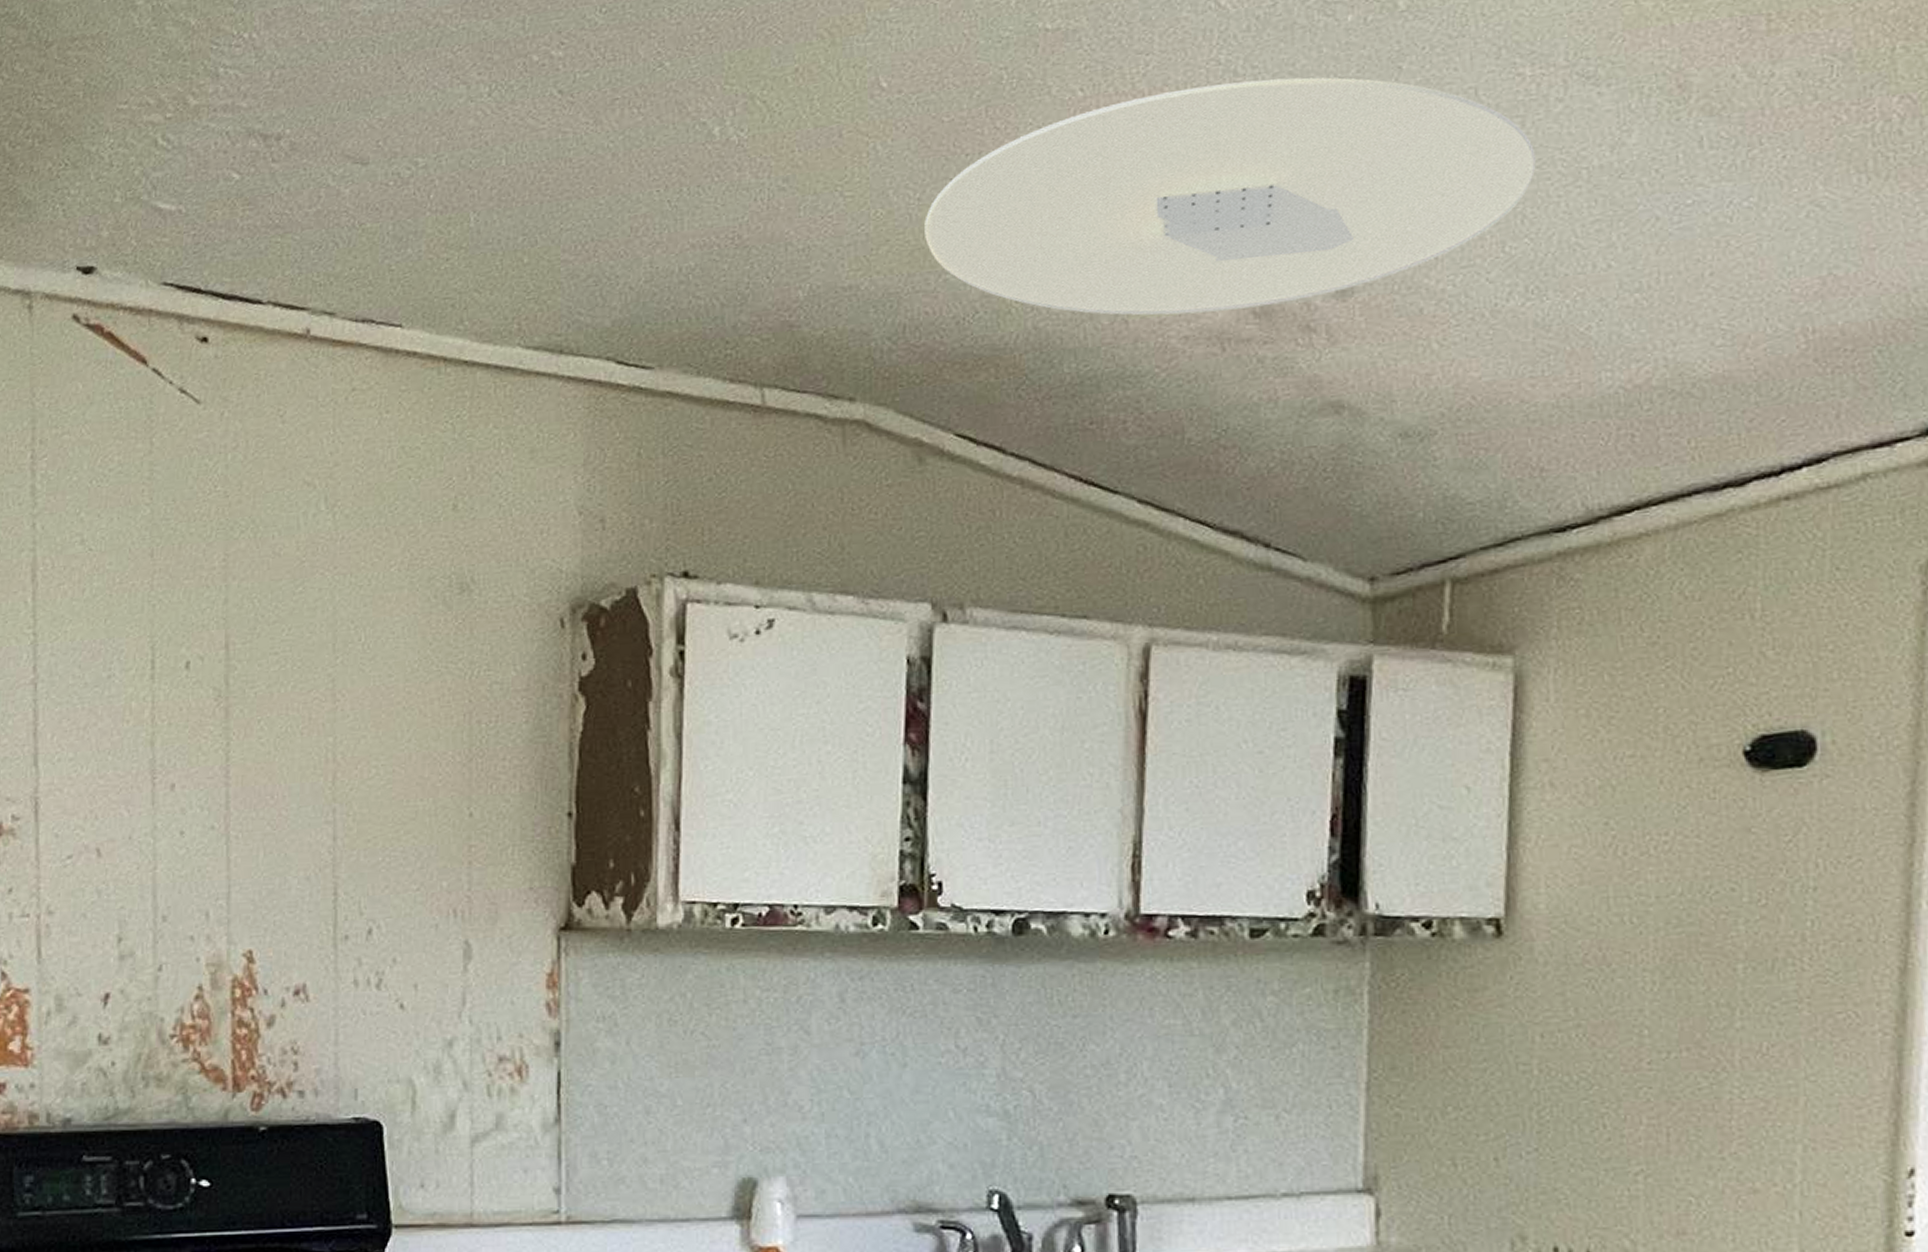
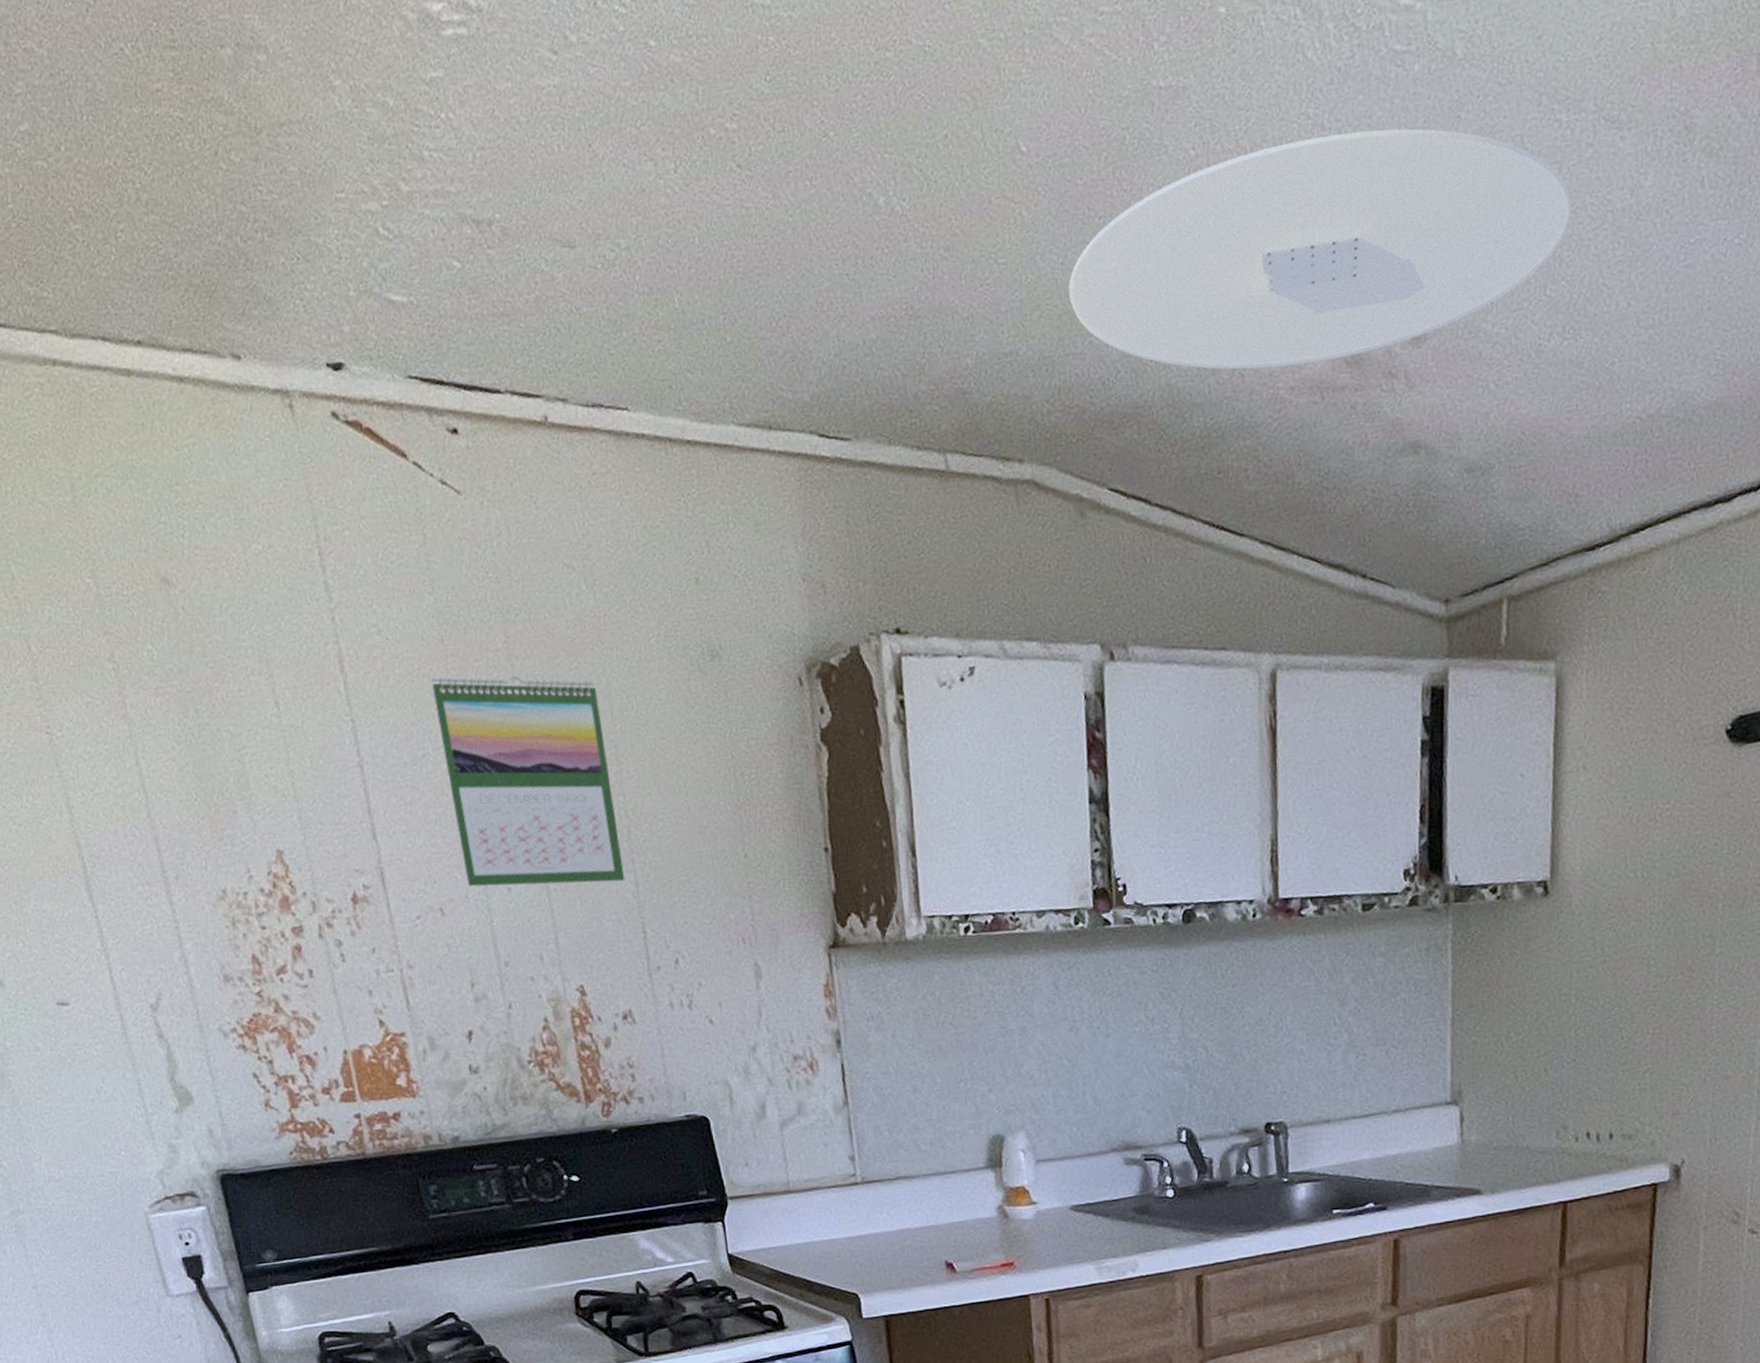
calendar: none [131,593,322,833] -> present [430,676,625,887]

